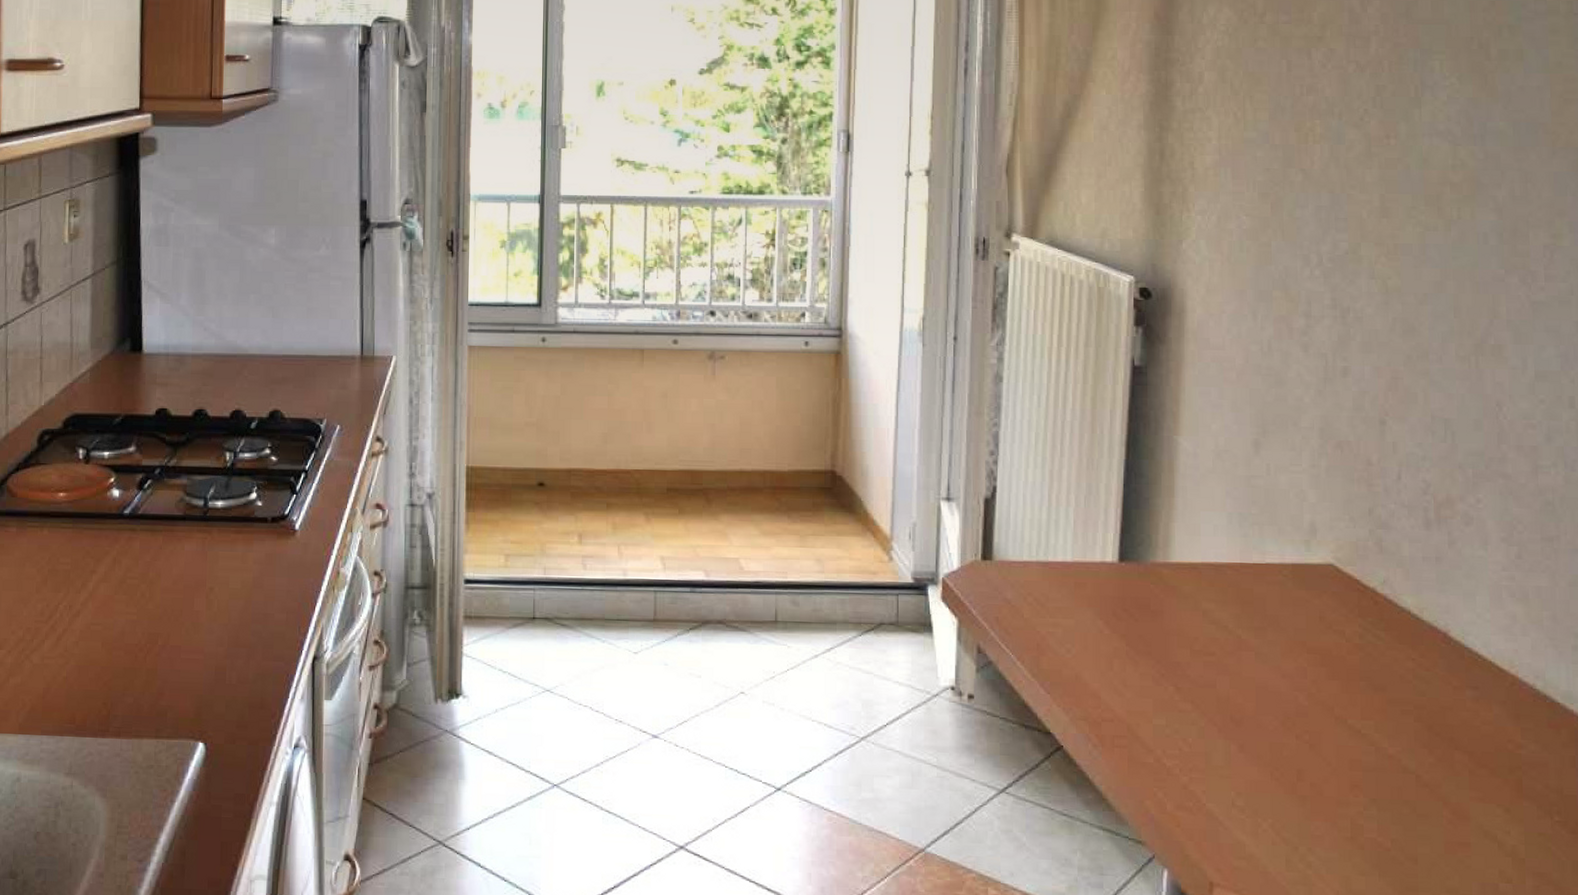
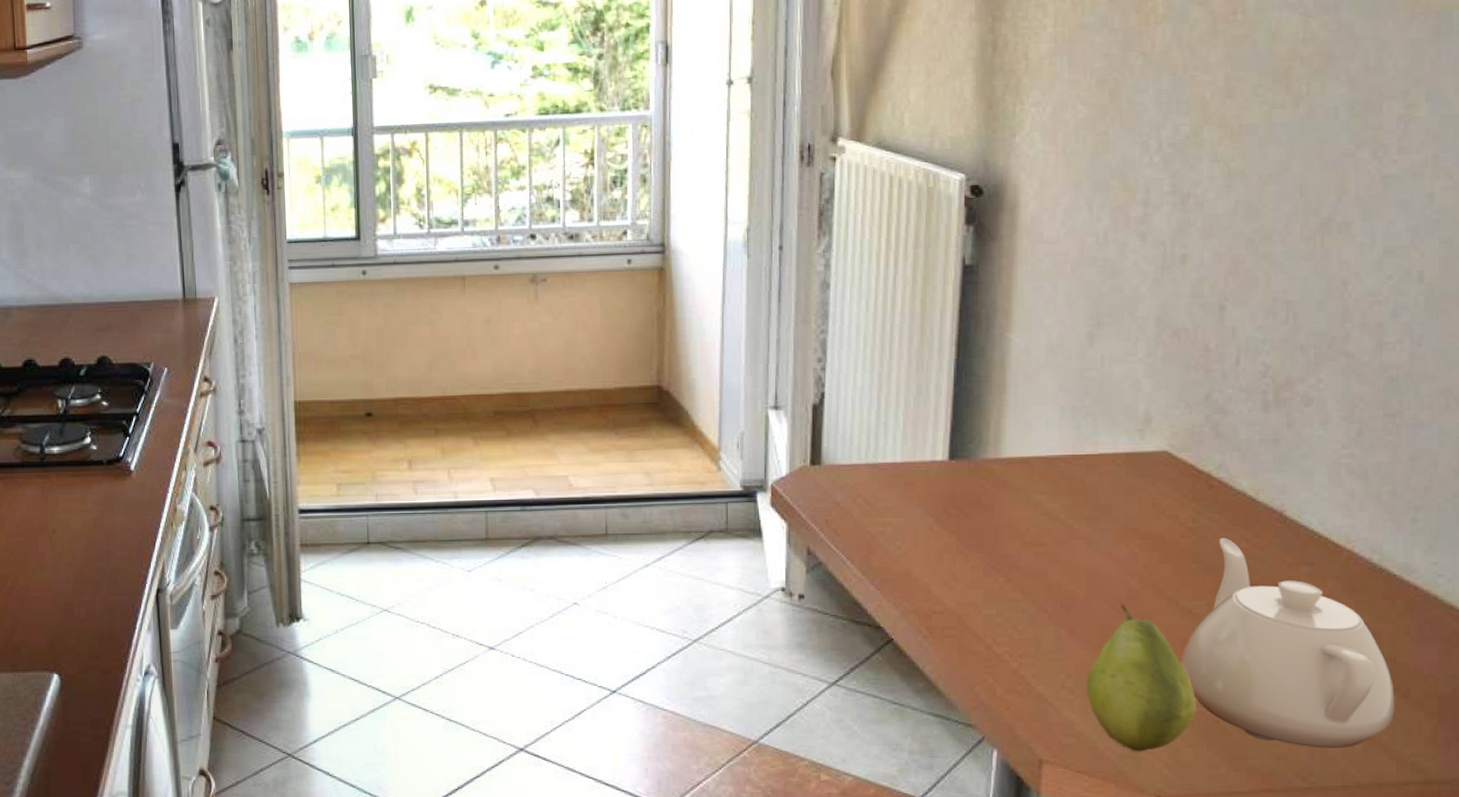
fruit: none [1255,720,1367,879] -> present [1085,604,1196,752]
teapot: none [1349,656,1565,884] -> present [1180,538,1396,748]

